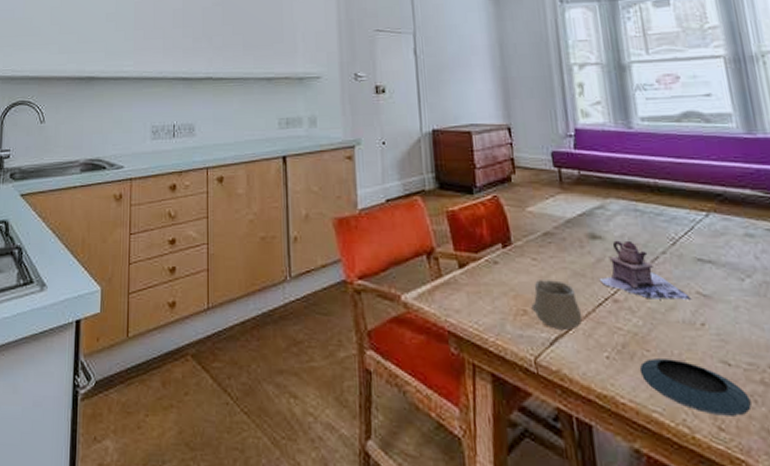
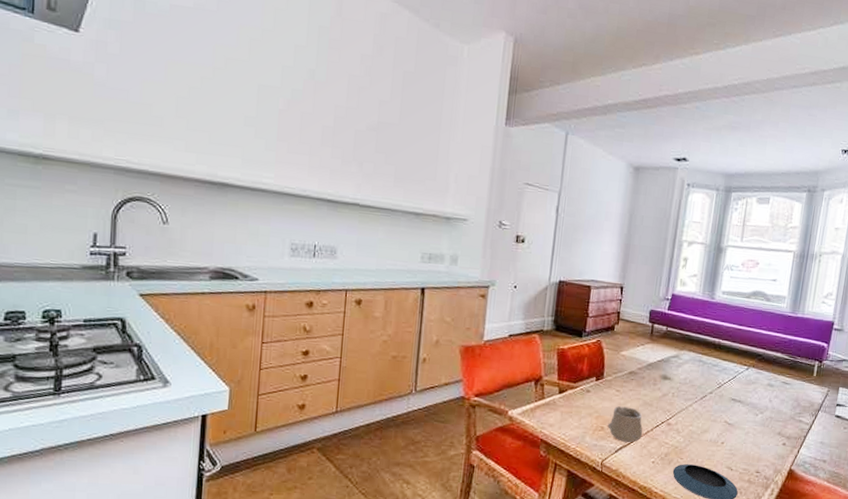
teapot: present [599,240,692,300] -> none [661,381,720,426]

